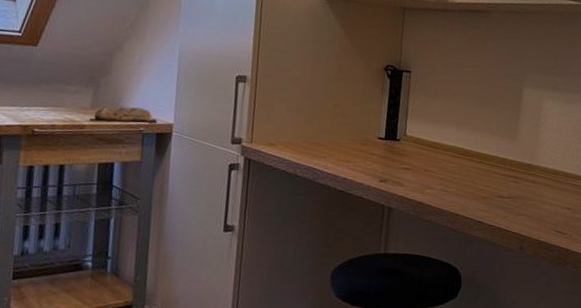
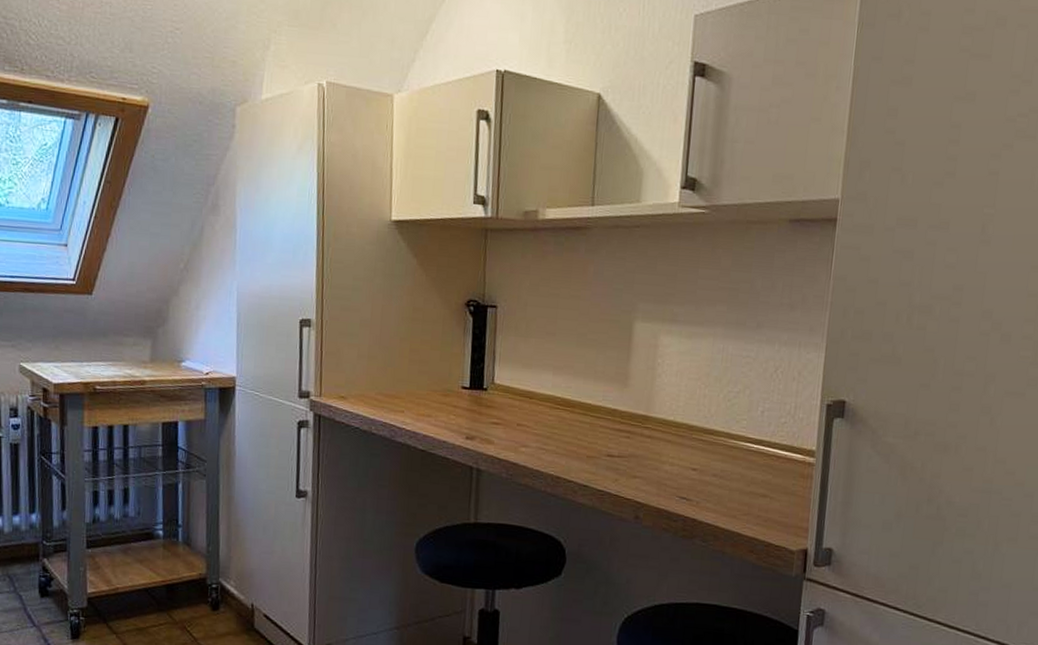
bread loaf: present [90,107,157,124] -> none [150,359,219,377]

